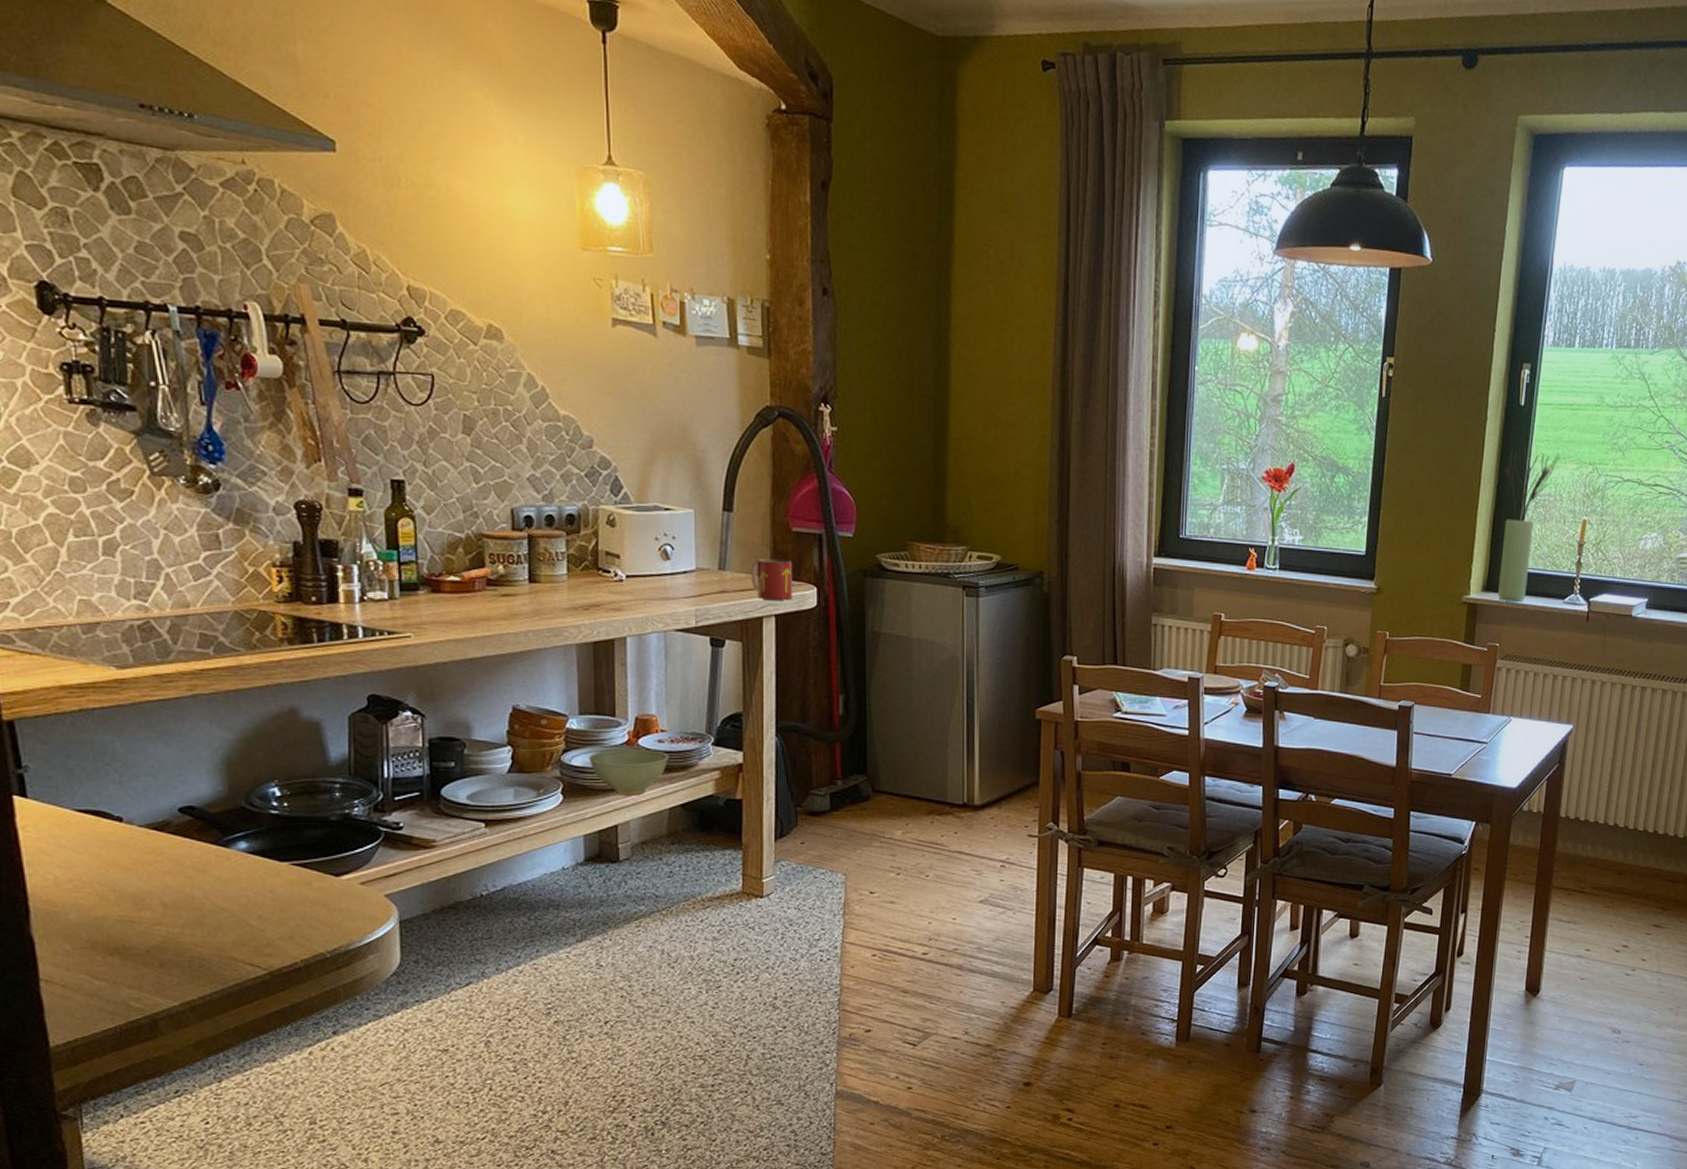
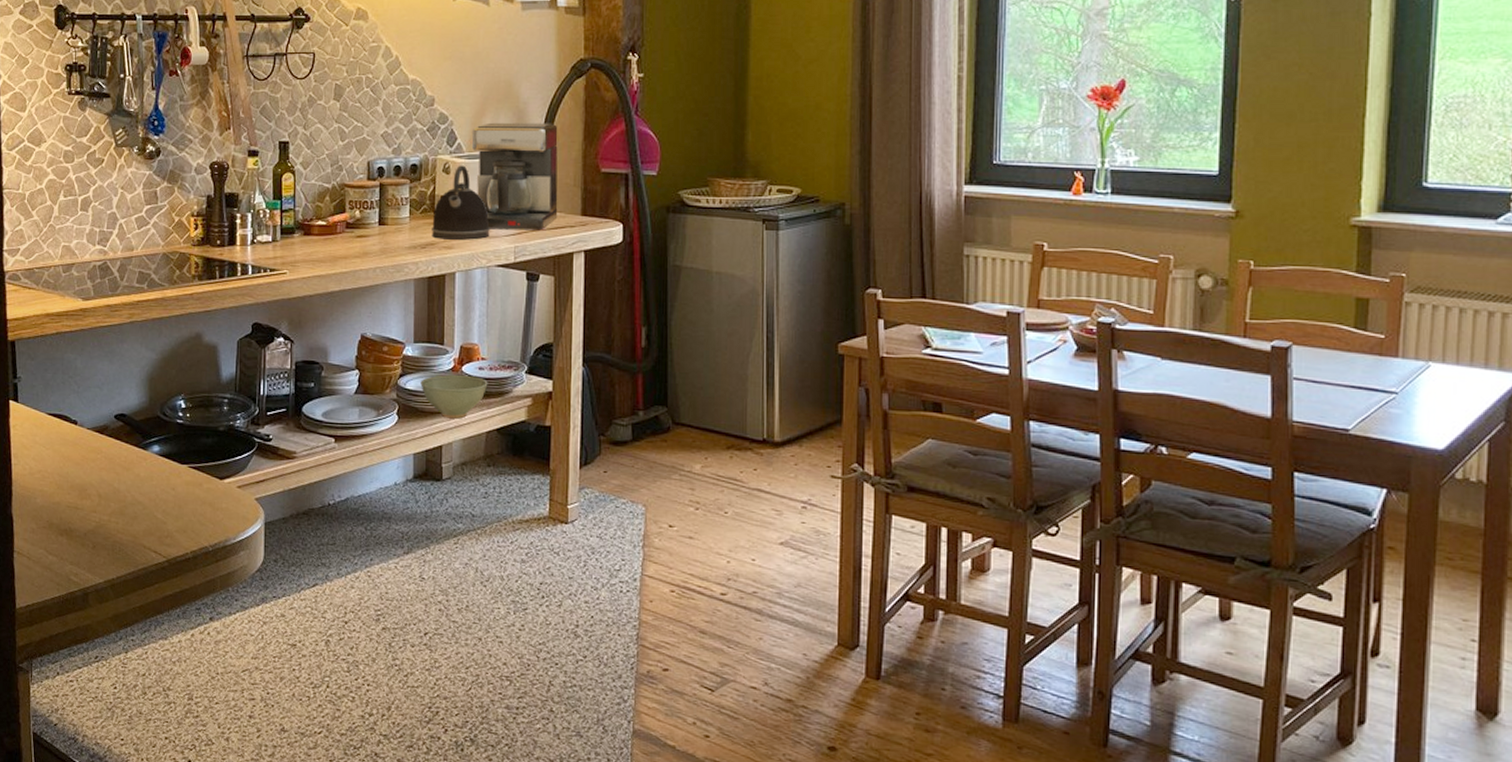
kettle: none [596,517,666,602] -> present [432,165,490,240]
coffee maker: none [640,471,744,593] -> present [471,122,558,231]
mug: present [751,558,793,600] -> none [563,198,602,236]
vase: present [1498,446,1560,602] -> none [1399,42,1478,223]

